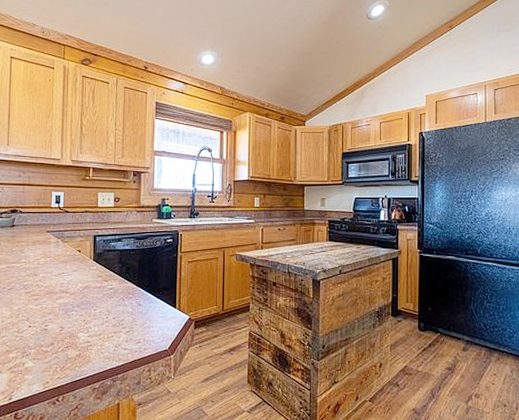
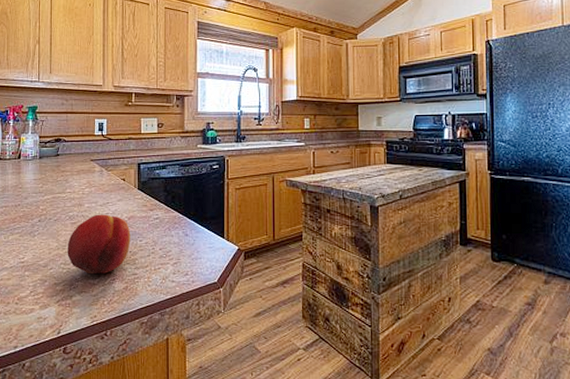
fruit: none [20,284,85,341] -> present [67,214,131,274]

